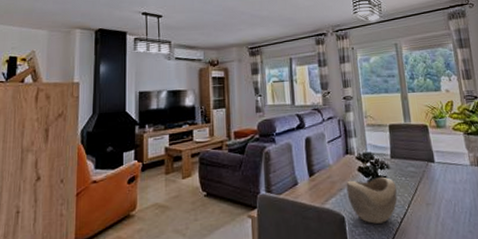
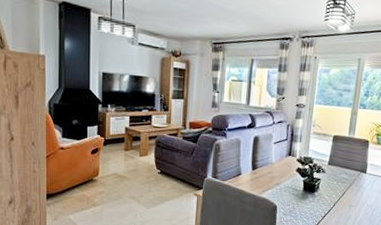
decorative bowl: present [346,176,398,224] -> none [282,178,327,215]

